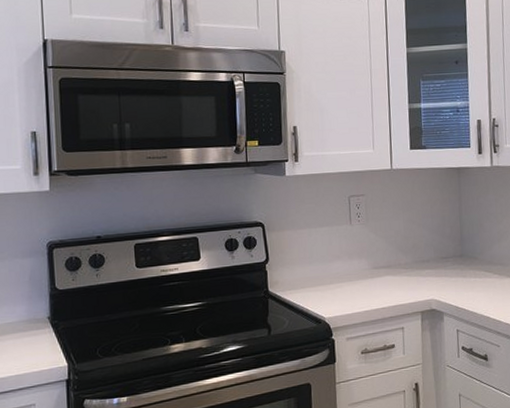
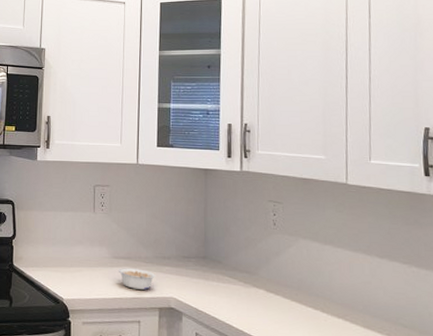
legume: none [378,276,417,297] -> present [118,268,156,290]

